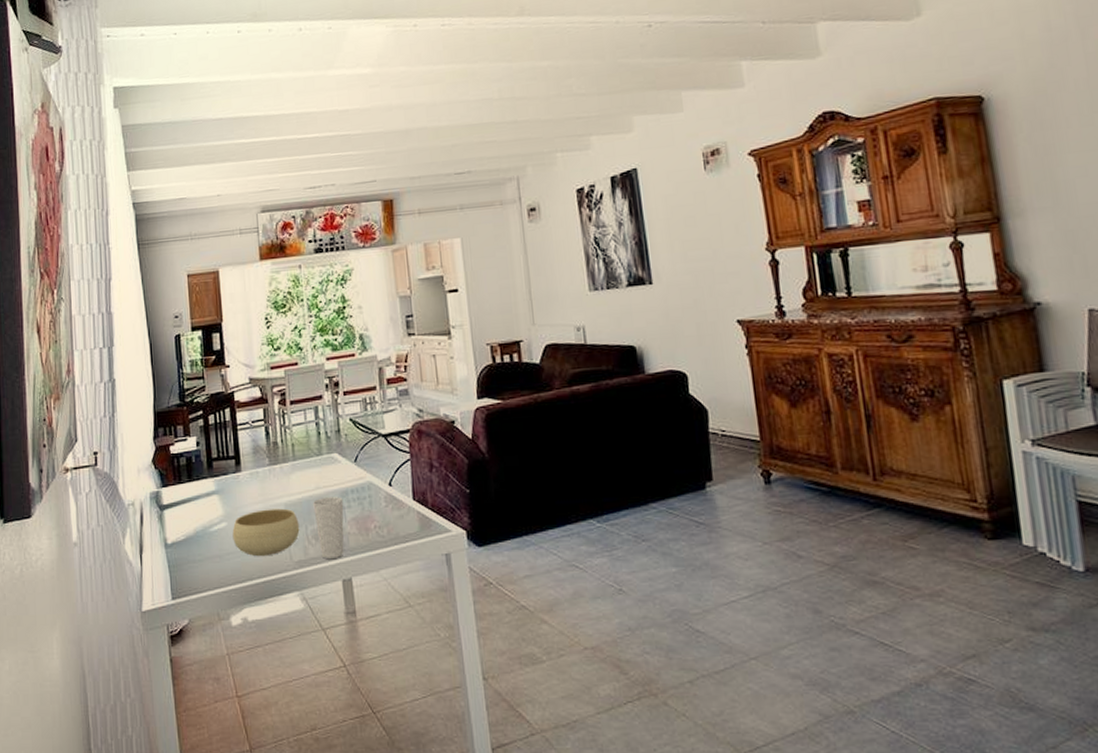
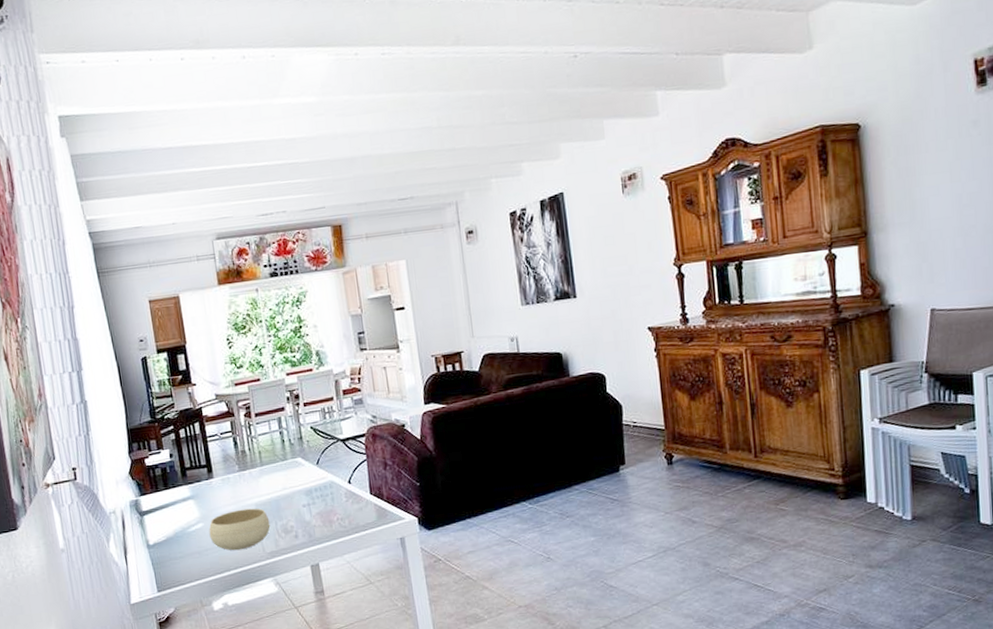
cup: present [313,497,344,560] -> none [281,495,311,549]

